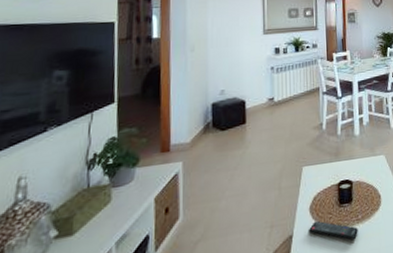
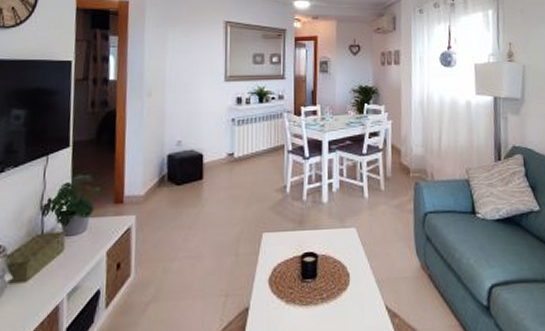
remote control: present [308,220,358,240] -> none [266,294,322,321]

